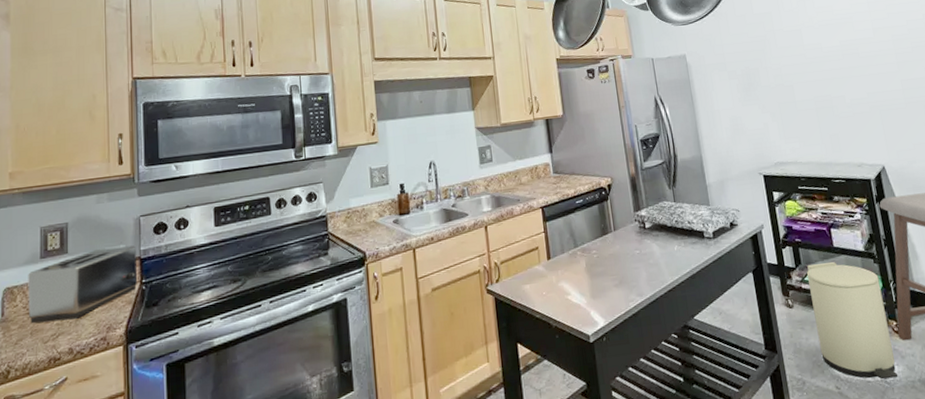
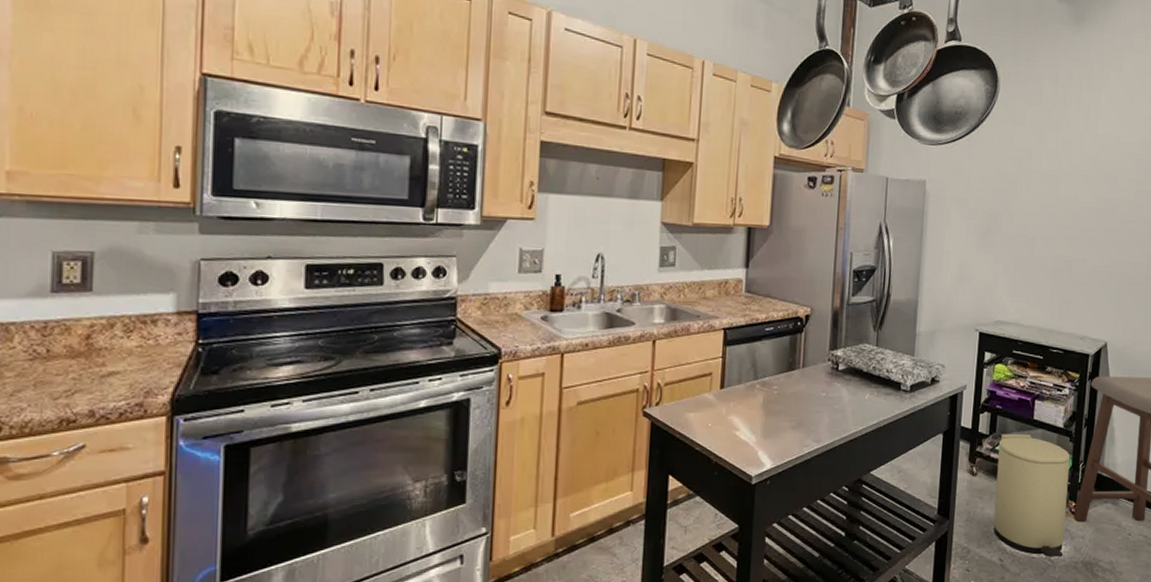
toaster: present [28,245,138,323] -> none [30,293,193,375]

